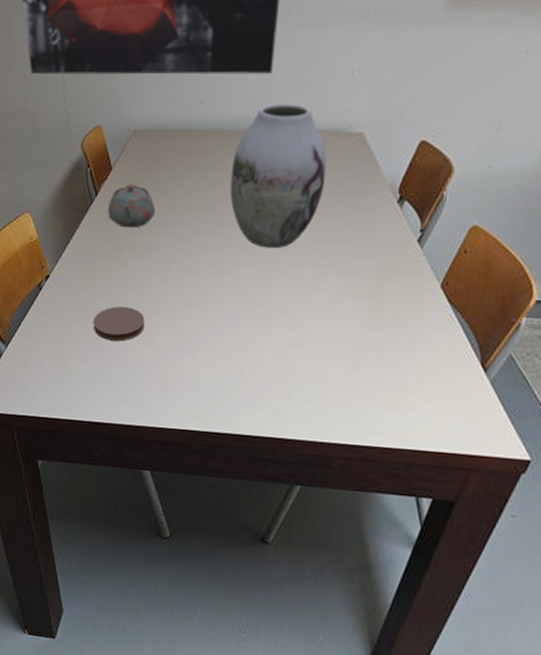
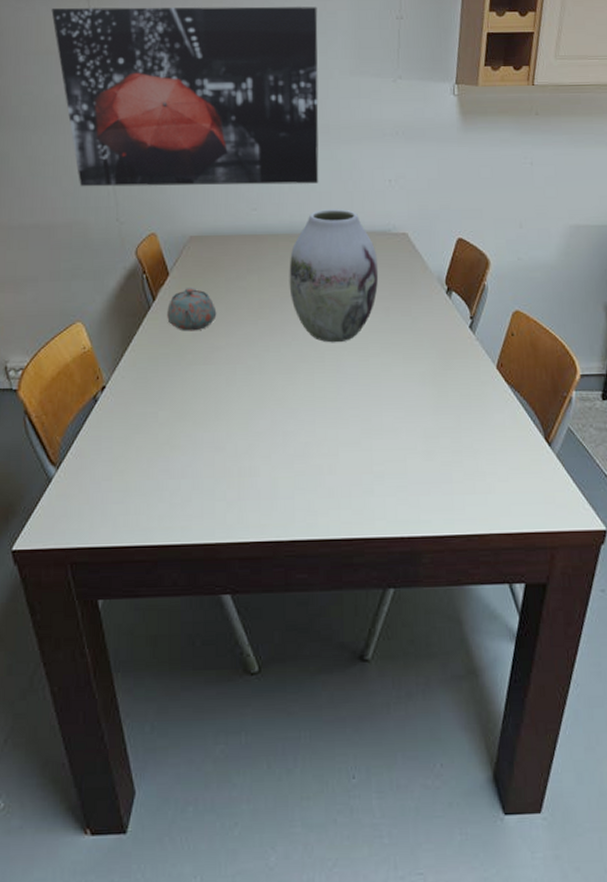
coaster: present [93,306,145,341] -> none [157,413,213,451]

